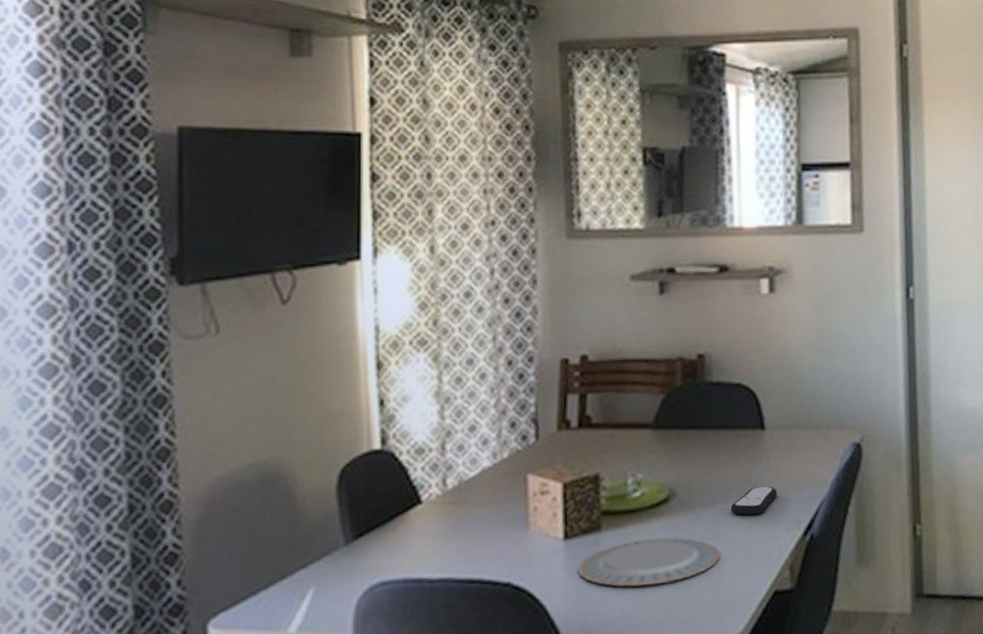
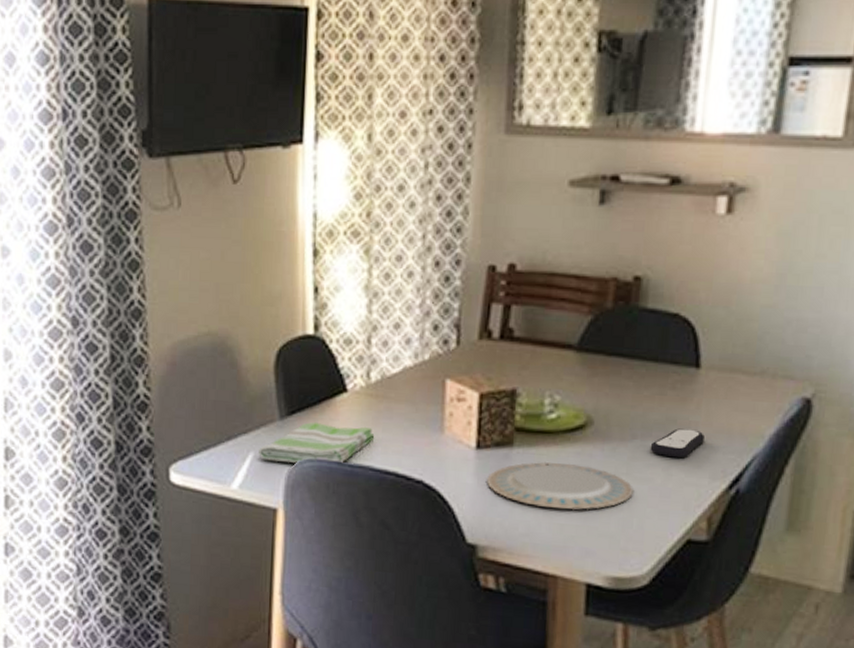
dish towel: none [321,536,455,594] -> present [258,422,375,464]

